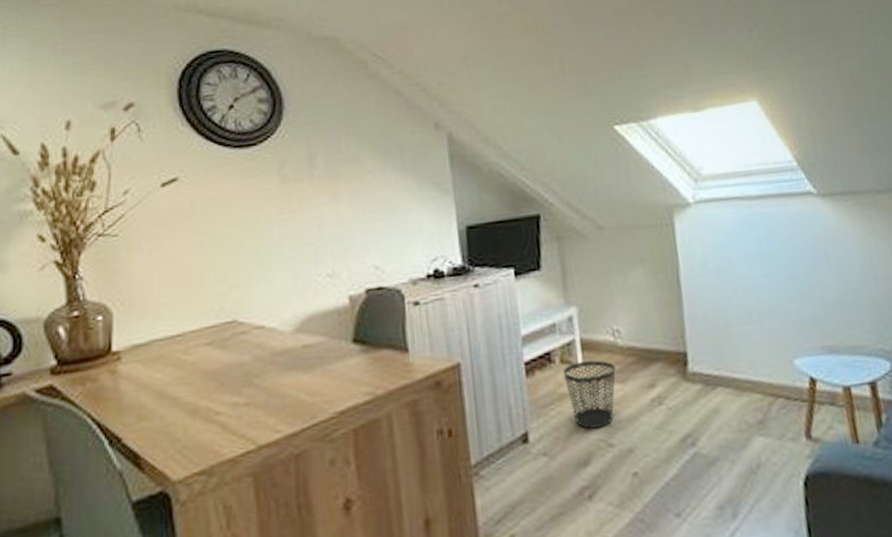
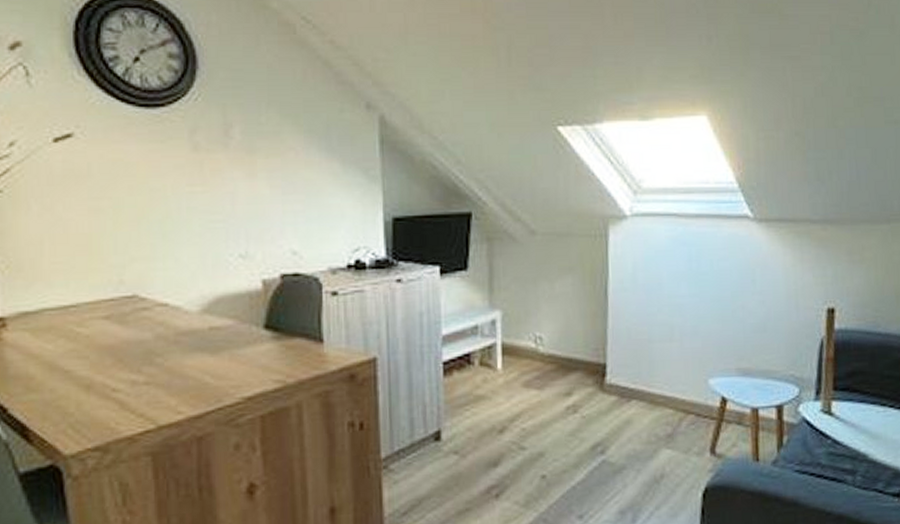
wastebasket: present [563,360,616,429] -> none [482,365,534,431]

